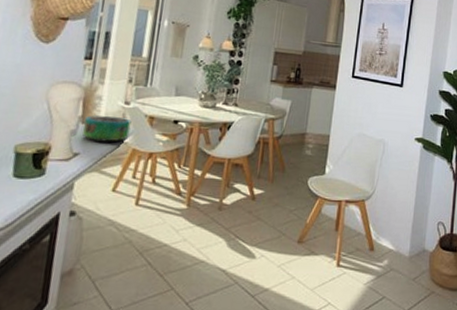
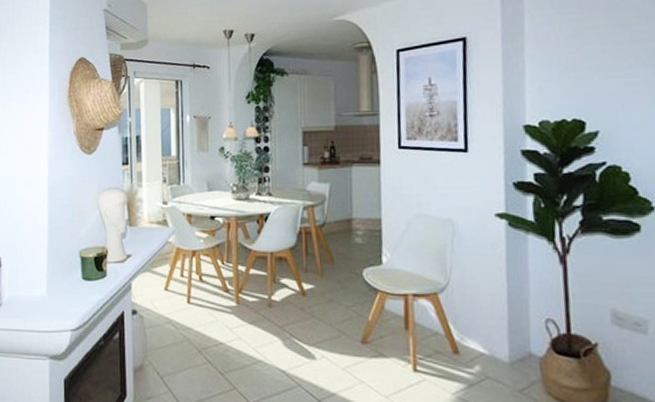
decorative bowl: present [82,115,132,143] -> none [130,216,172,244]

